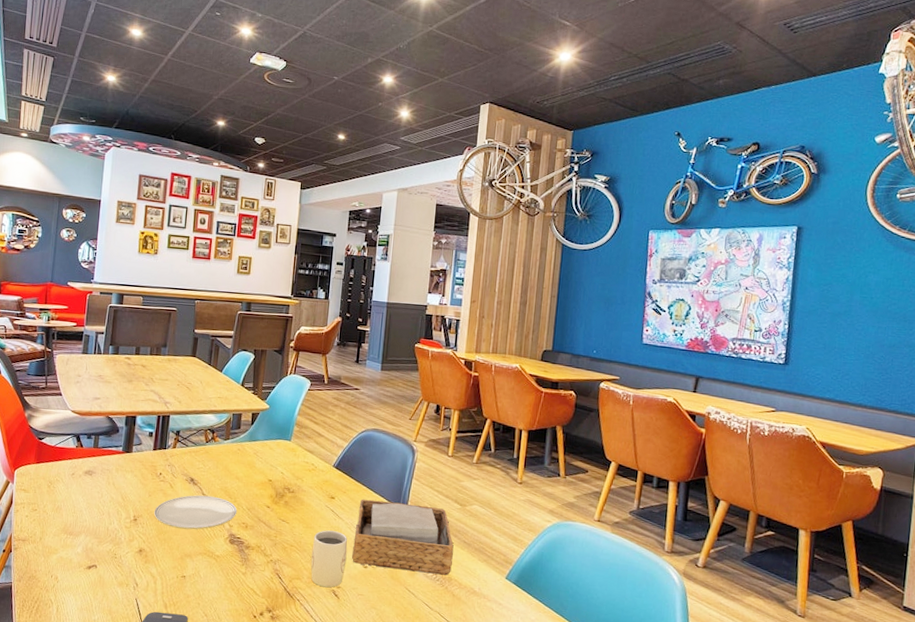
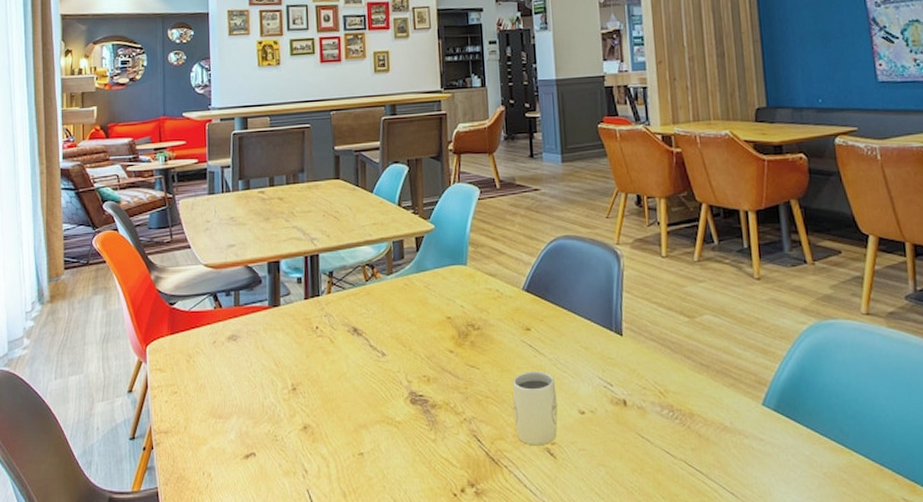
plate: present [154,495,237,530] -> none [315,347,415,393]
napkin holder: present [352,499,454,576] -> none [562,324,691,411]

